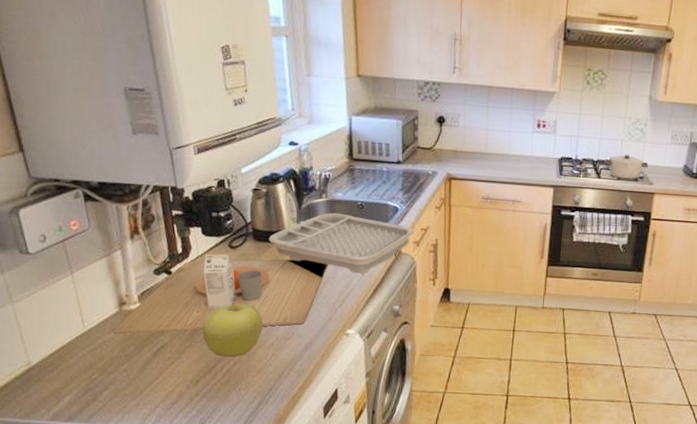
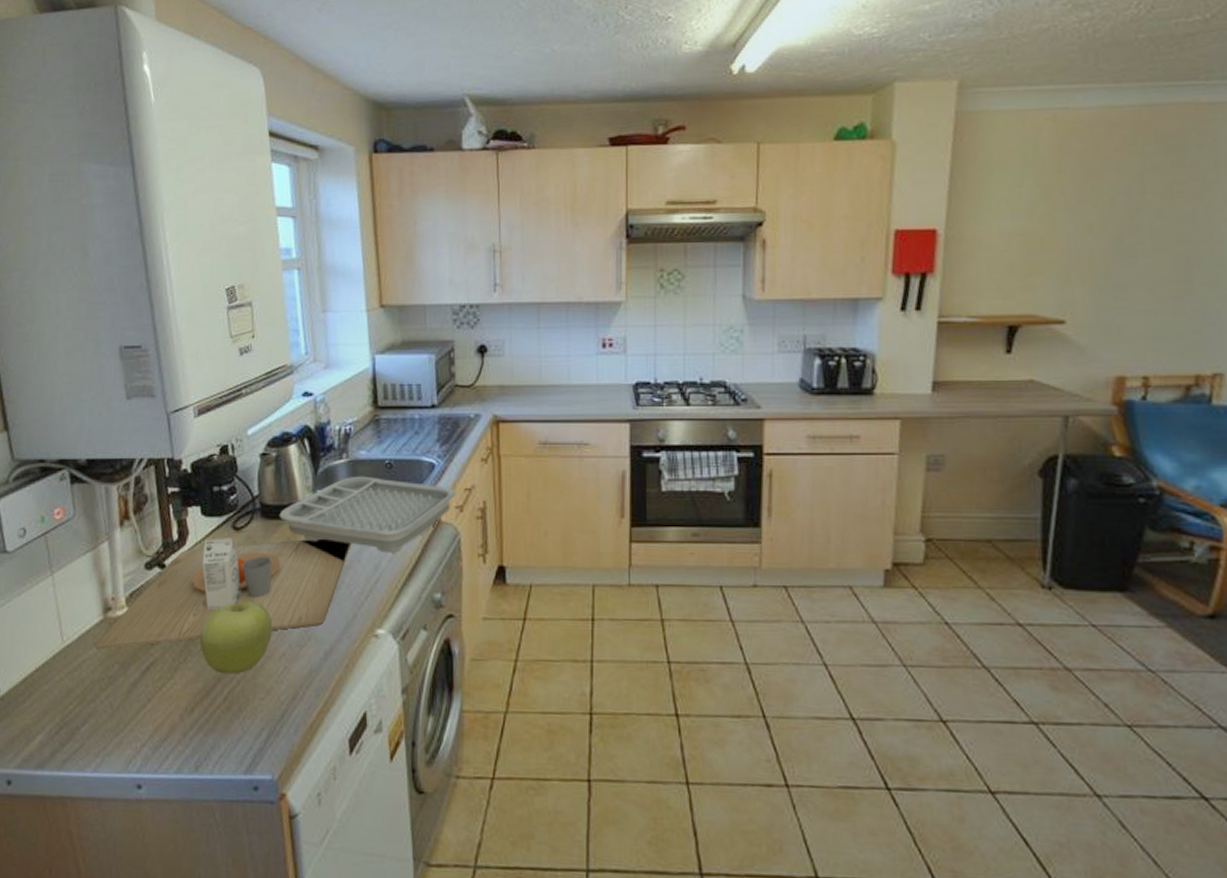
cooking pot: present [604,155,648,180] -> none [693,372,751,405]

